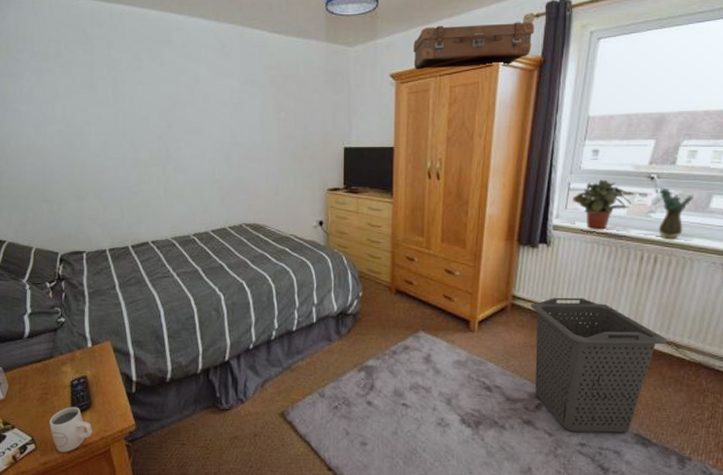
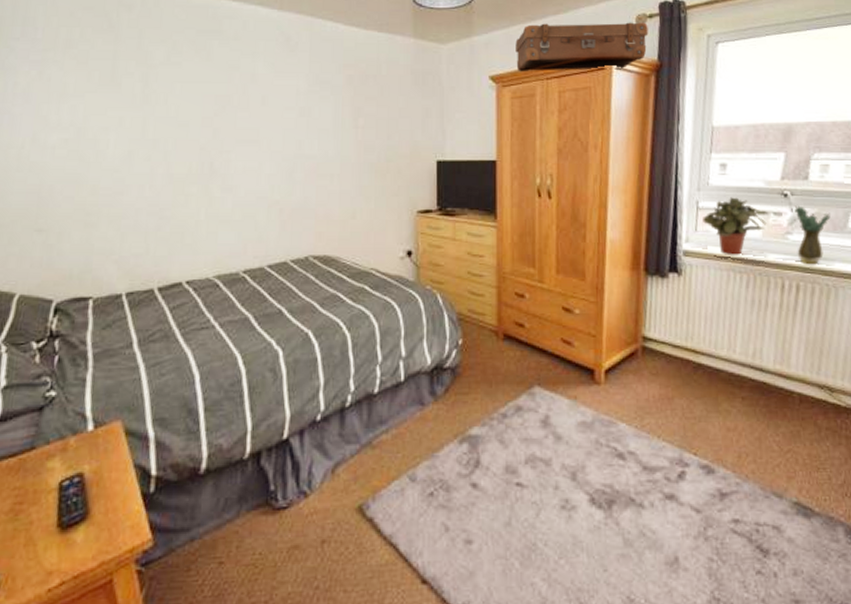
mug: present [49,406,93,453] -> none [21,519,89,590]
laundry basket: present [531,297,668,433] -> none [664,336,820,506]

